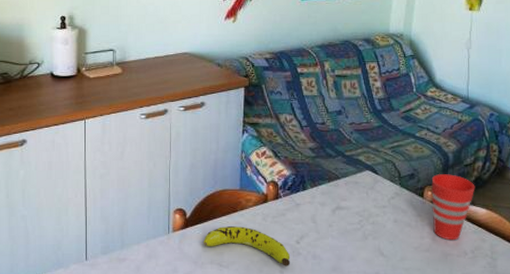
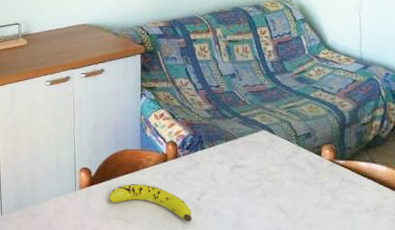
cup: present [431,174,475,241] -> none [328,133,374,198]

